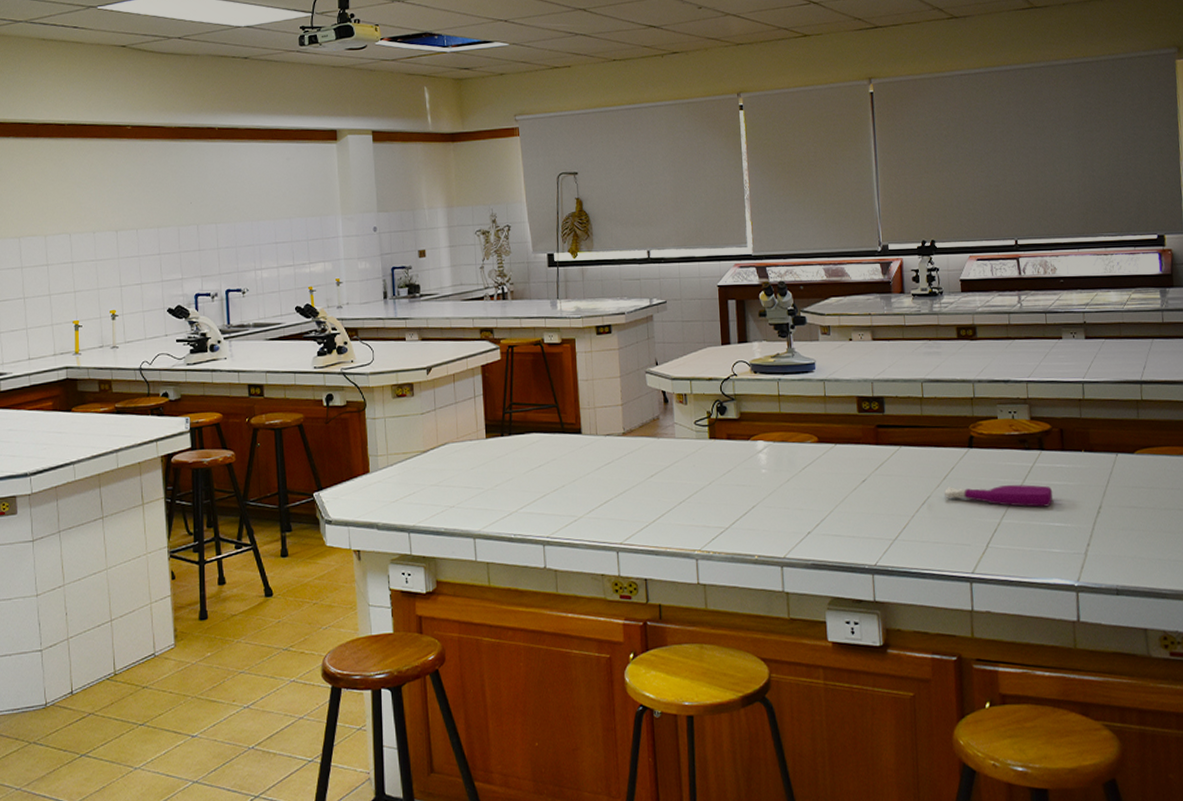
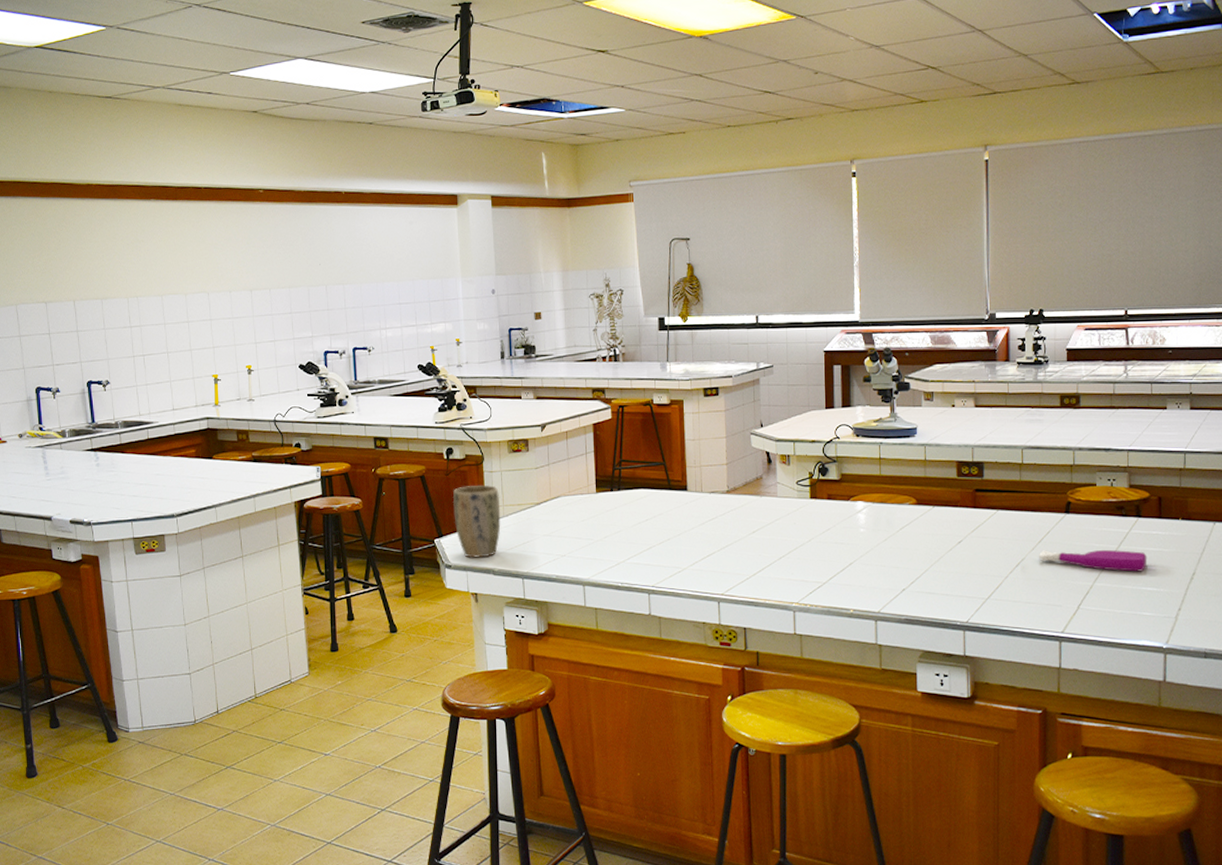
plant pot: none [332,433,385,512] -> present [452,485,501,558]

